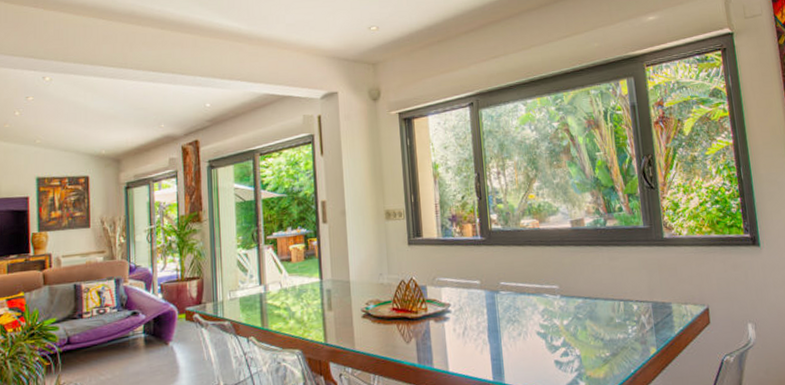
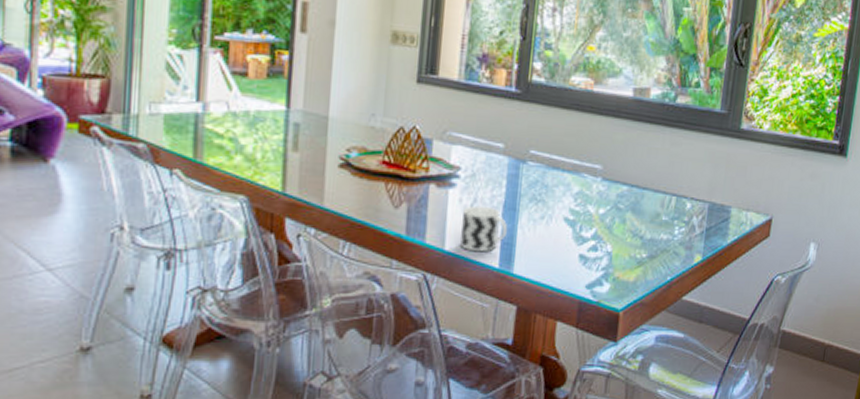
cup: none [458,331,495,370] -> present [460,205,508,252]

